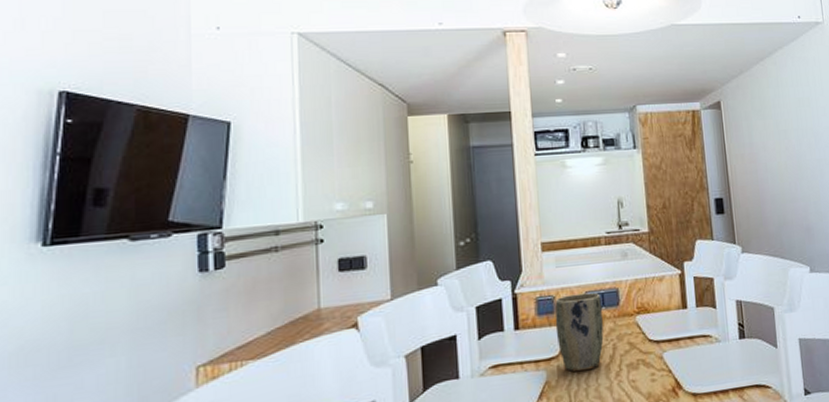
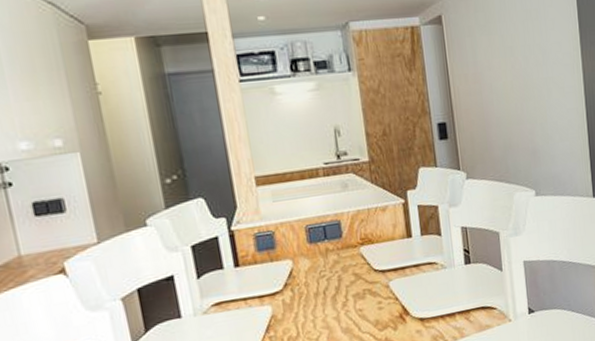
plant pot: present [554,292,604,372] -> none [274,226,328,305]

